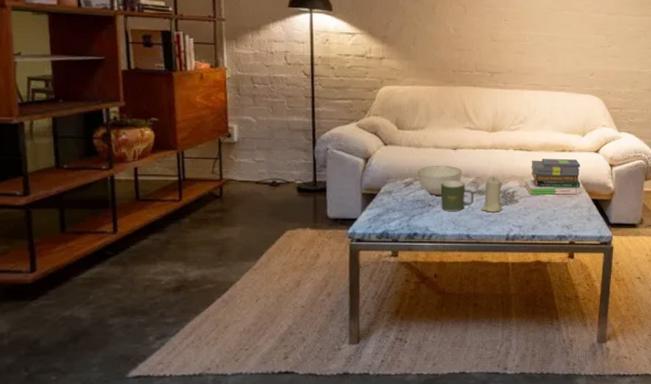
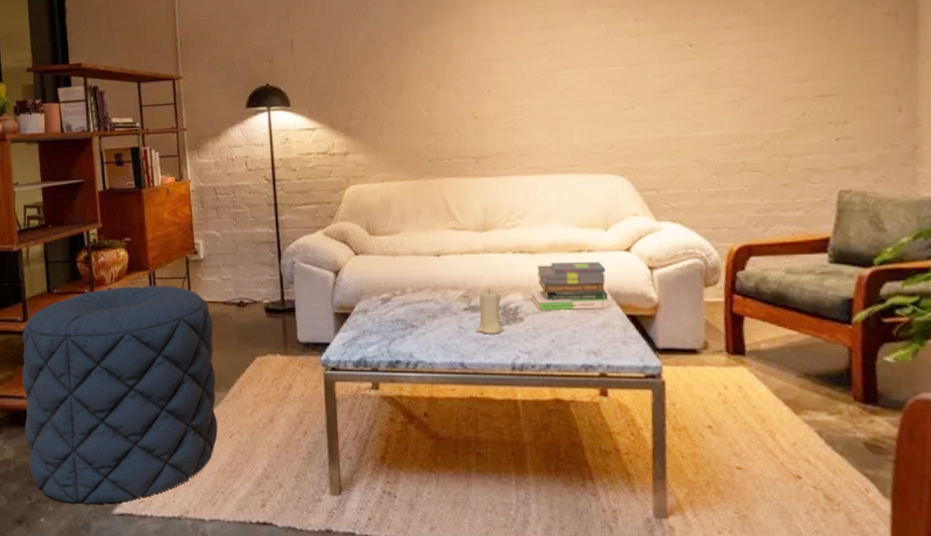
pouf: none [20,164,244,371] -> present [22,286,218,505]
bowl: present [418,166,462,196] -> none [395,277,449,314]
mug: present [440,180,474,212] -> none [424,294,466,334]

